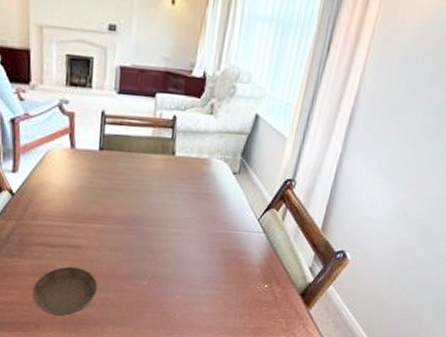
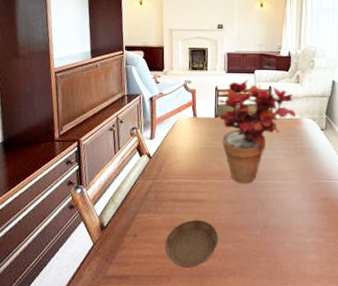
potted plant: none [103,104,205,230] -> present [217,79,297,183]

